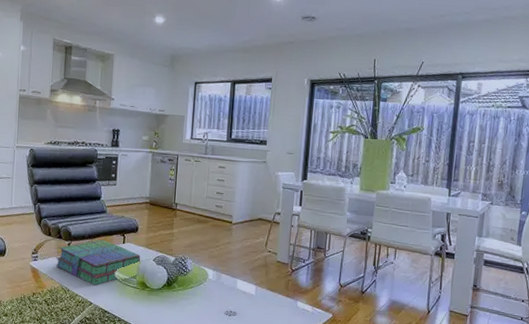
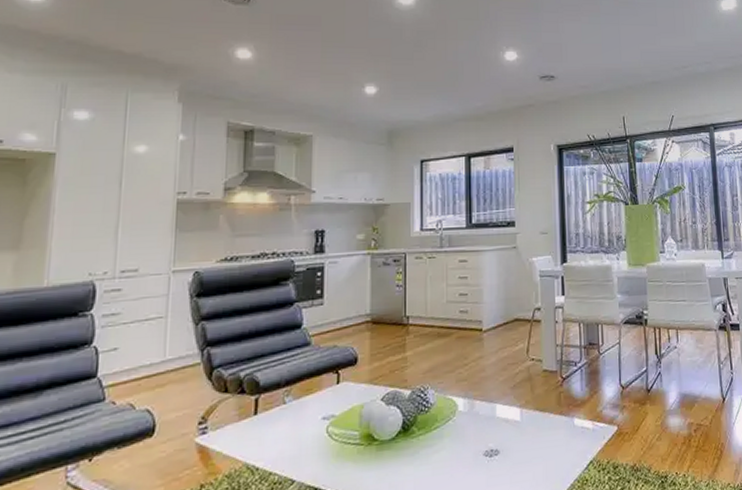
stack of books: present [55,239,141,286] -> none [236,383,364,454]

